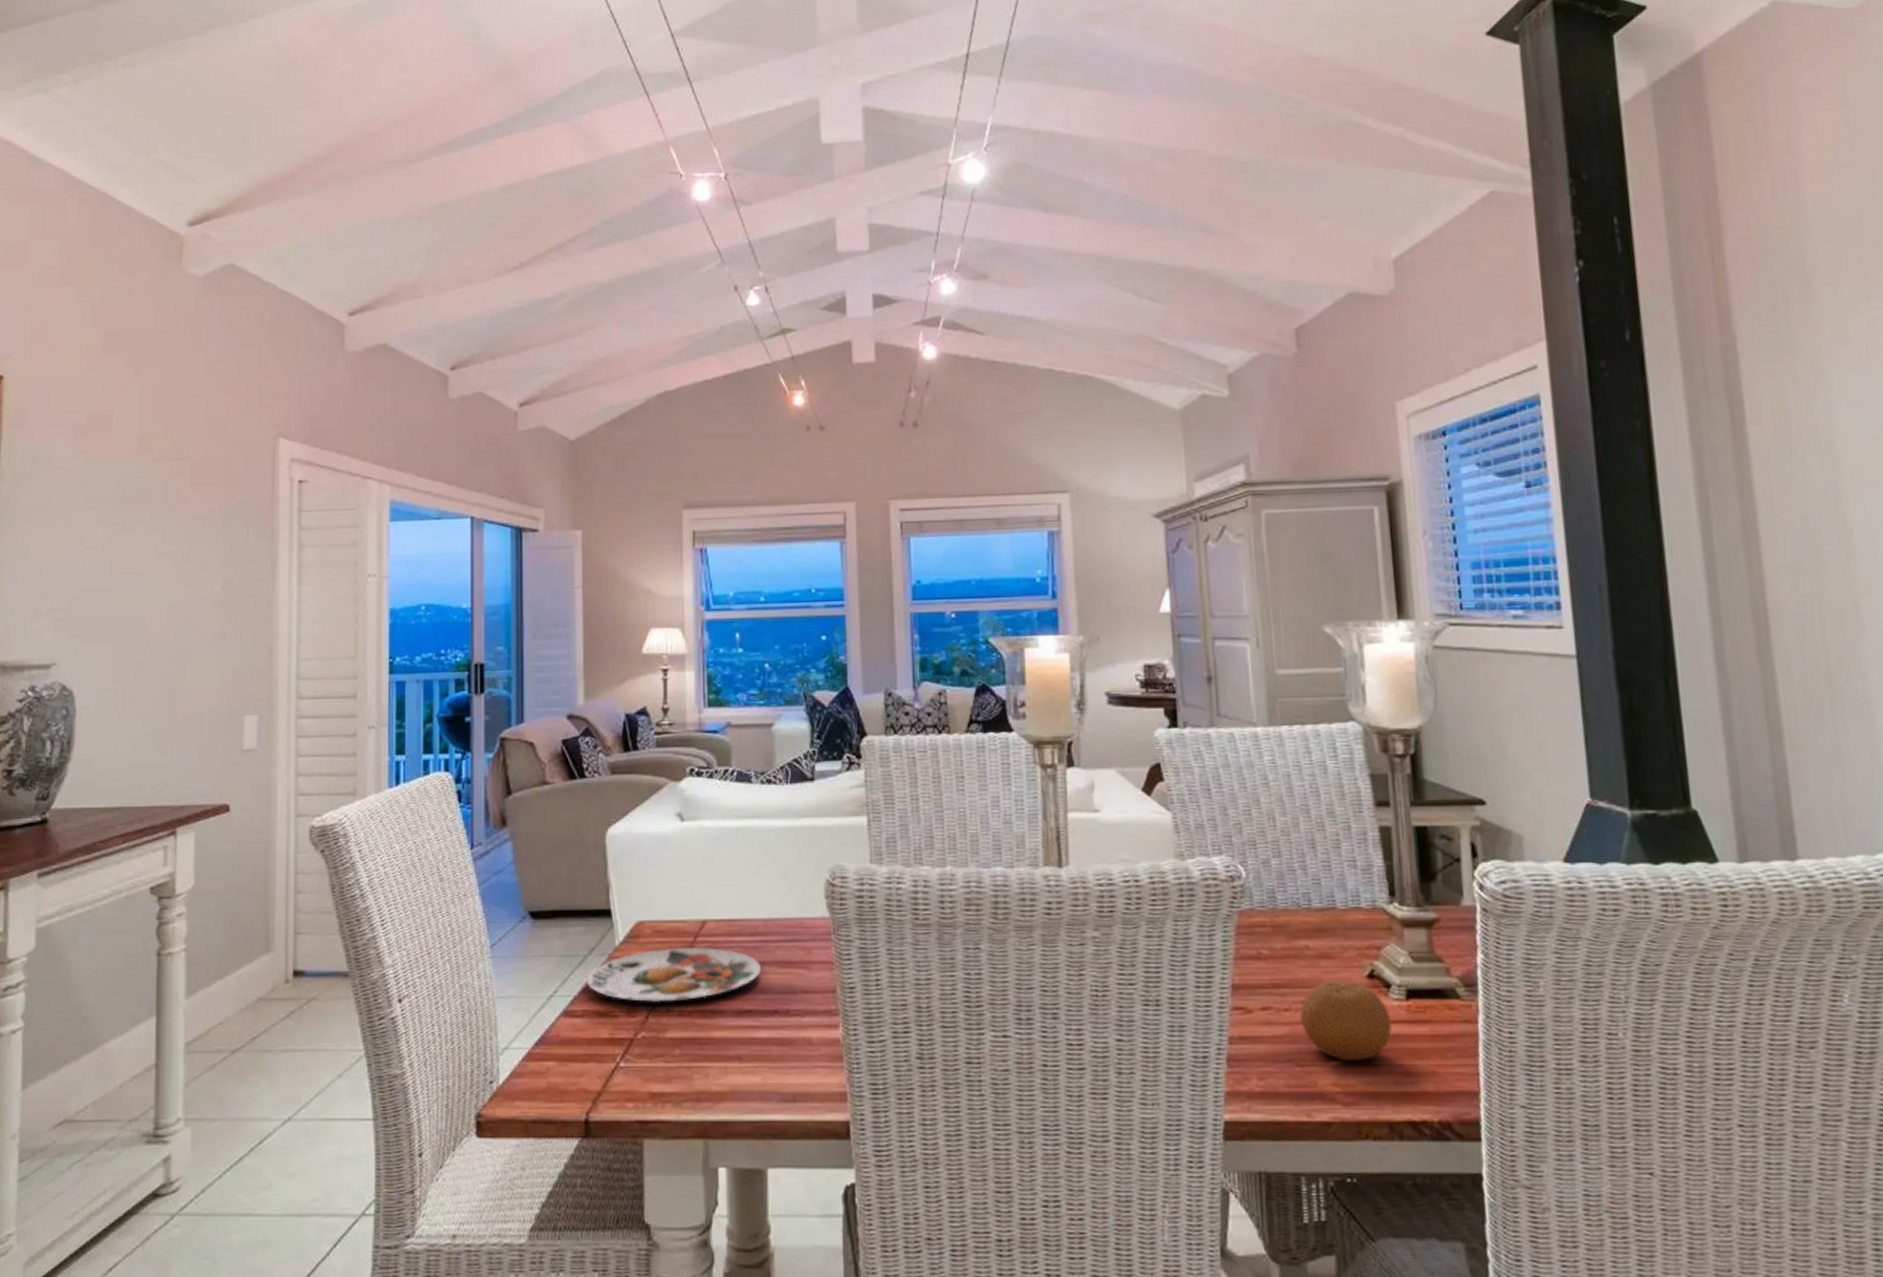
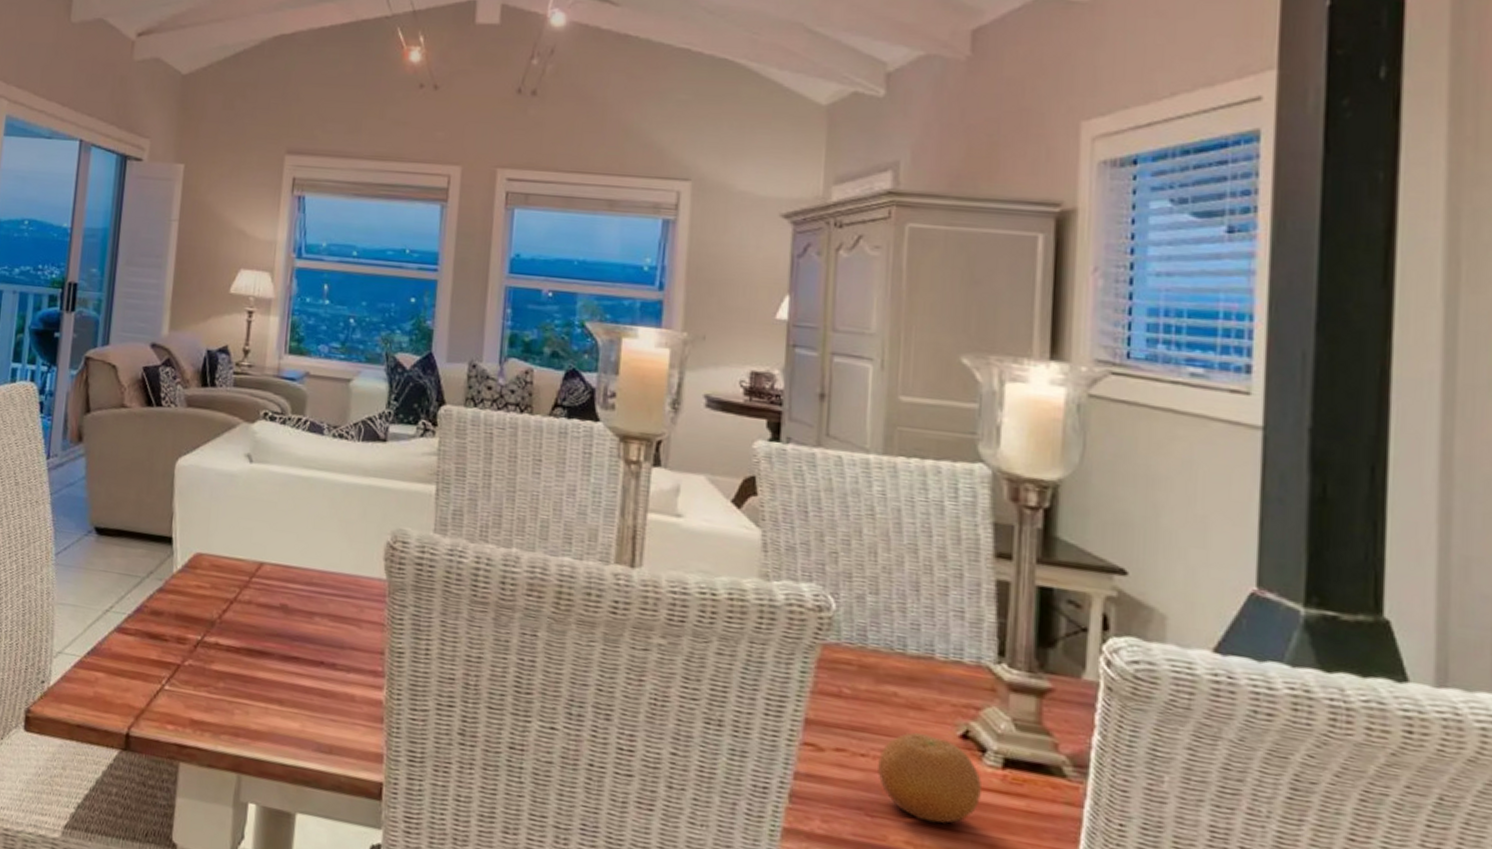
plate: present [585,946,762,1003] -> none [141,583,313,638]

